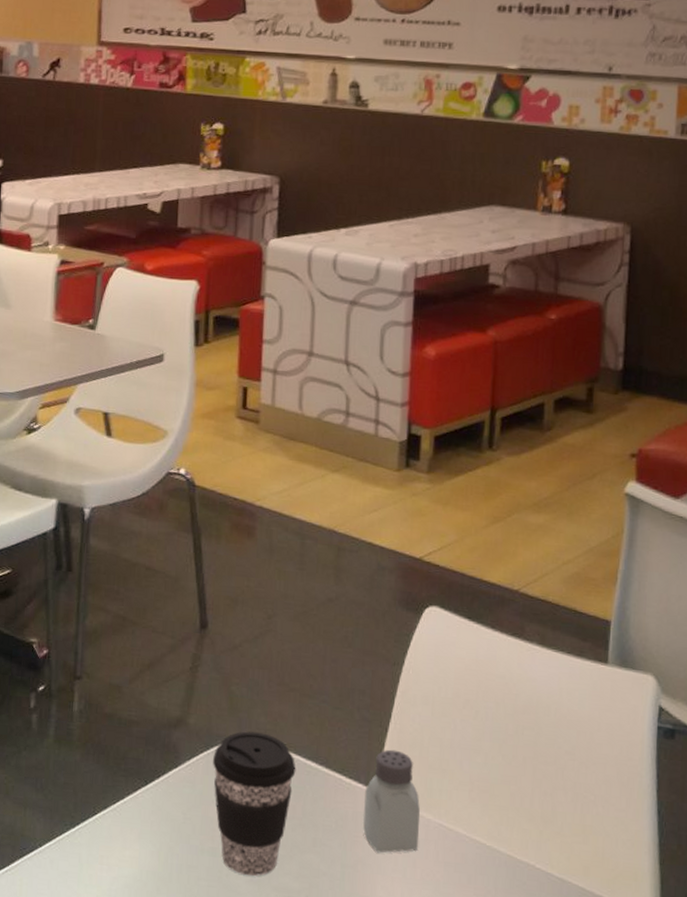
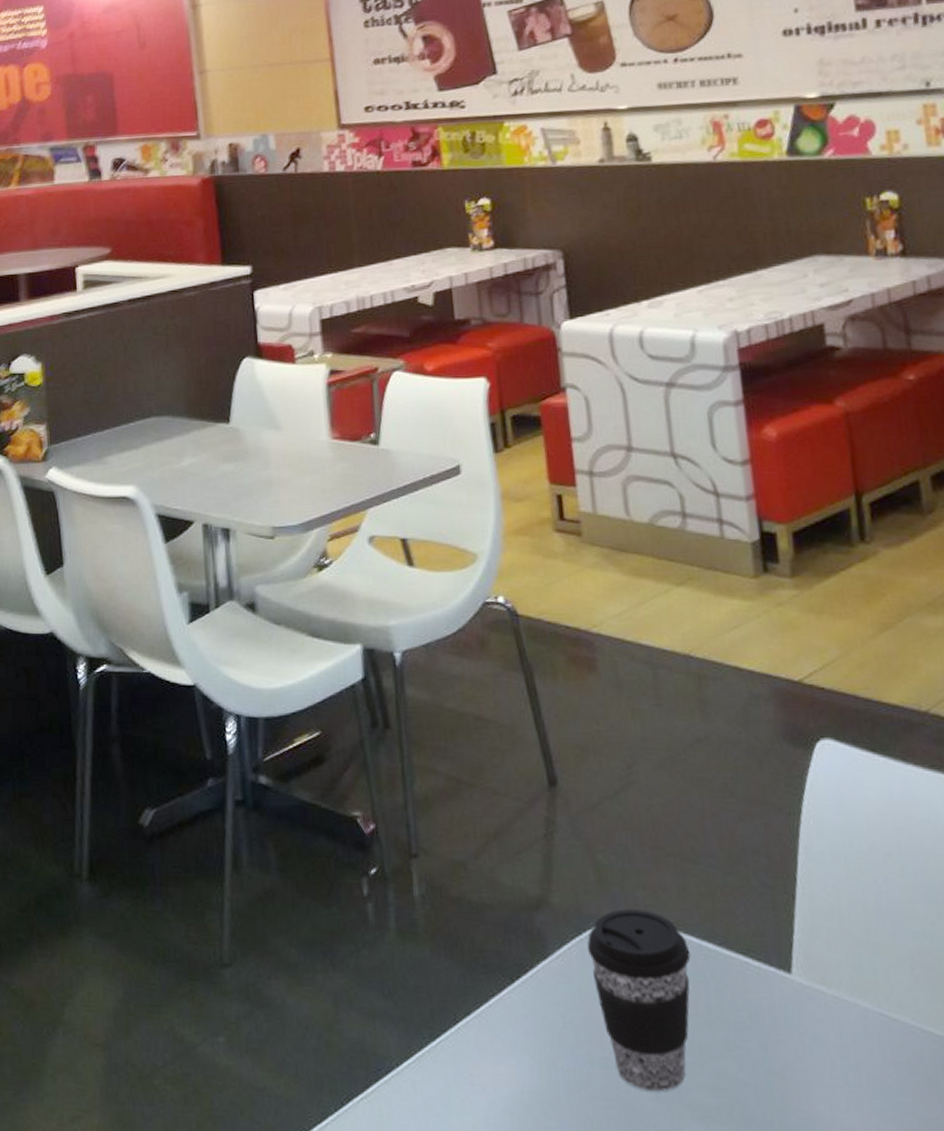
saltshaker: present [363,749,421,853] -> none [779,921,858,1055]

